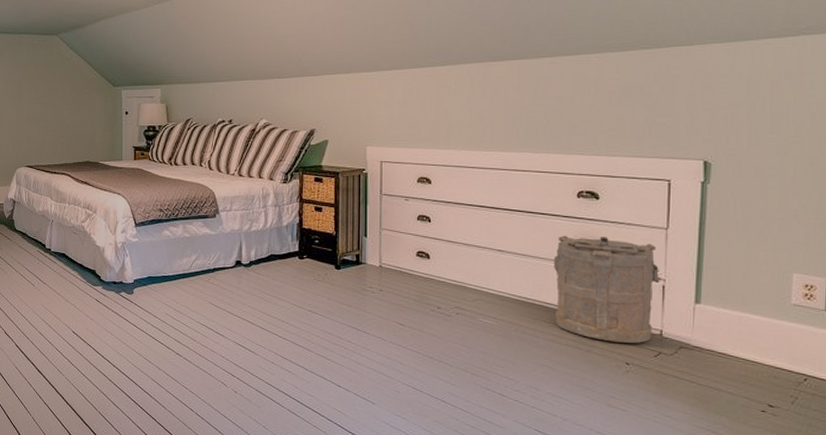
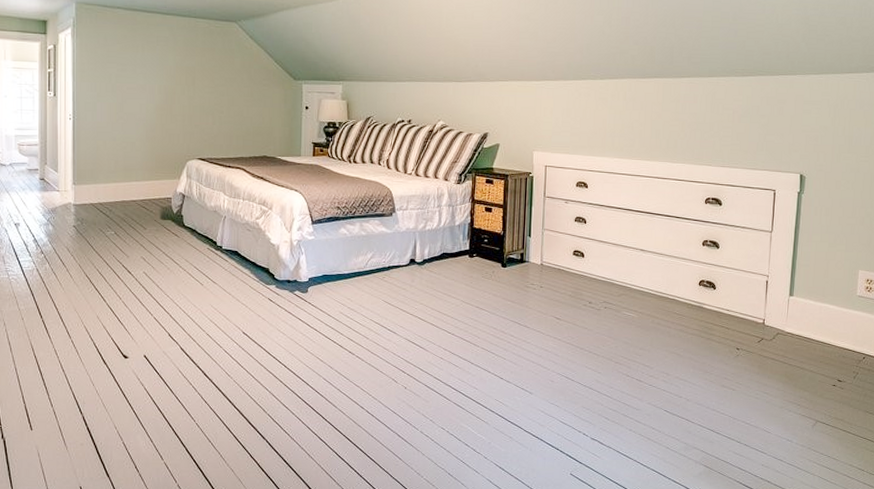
laundry hamper: present [553,235,662,343] -> none [684,236,766,331]

